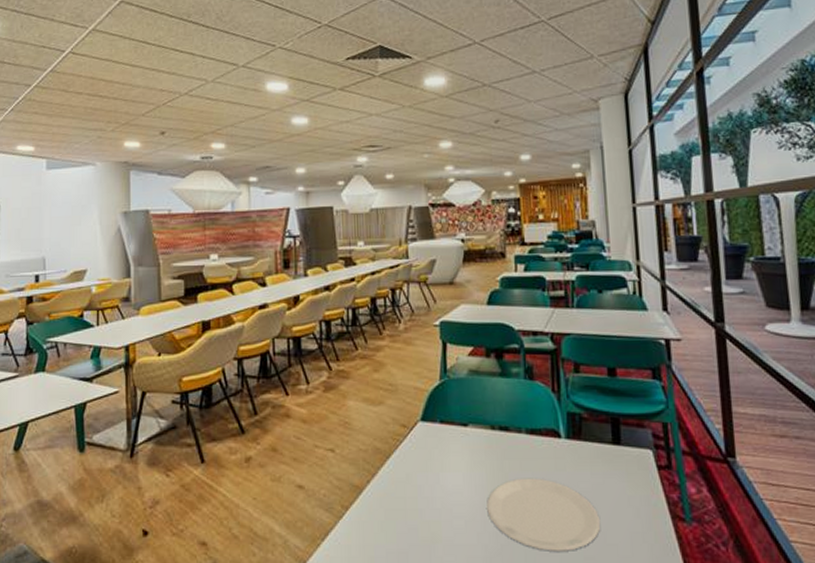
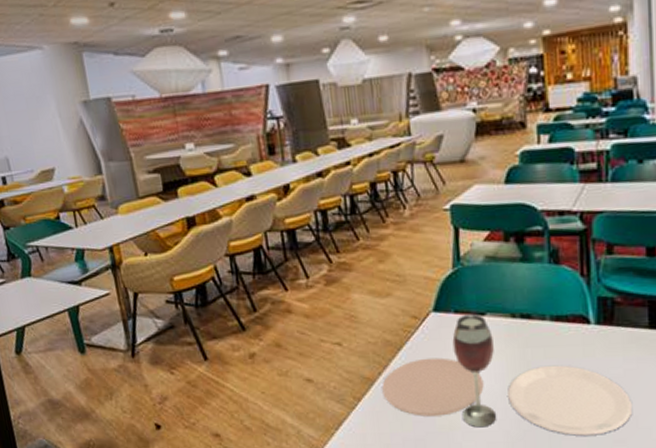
plate: none [369,467,465,528] -> present [382,357,484,416]
wineglass: none [437,424,477,541] -> present [452,313,497,428]

